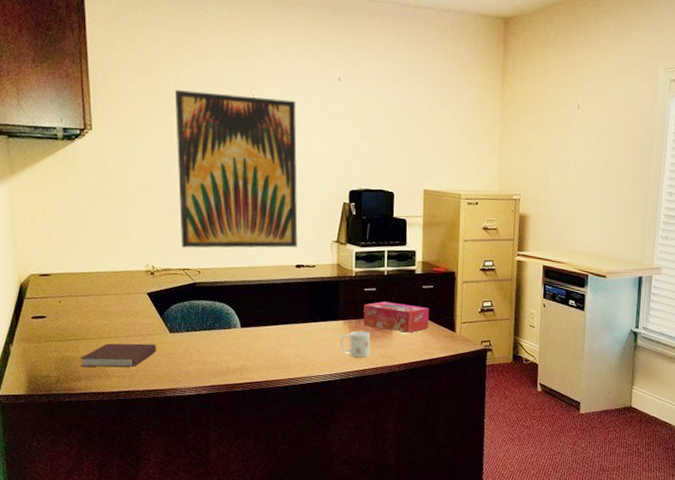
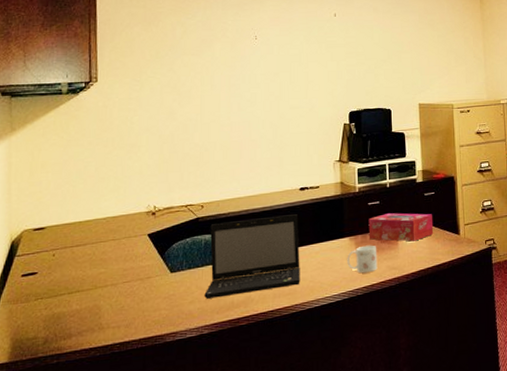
notebook: present [80,343,157,368] -> none [72,287,157,322]
wall art: present [175,90,298,248] -> none [181,37,301,184]
laptop: none [202,290,294,362] -> present [204,214,300,299]

